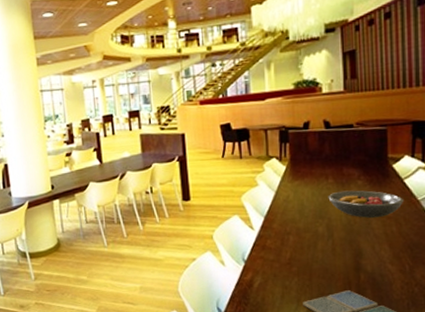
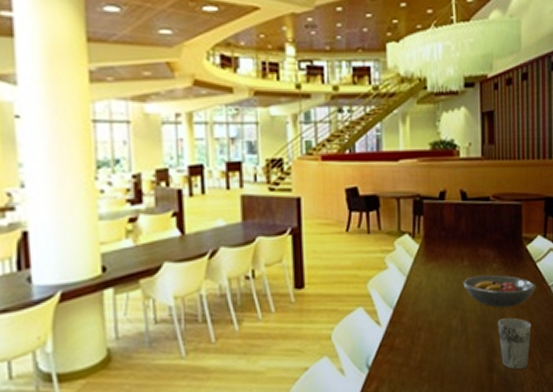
cup: none [363,227,400,272] -> present [497,318,532,370]

